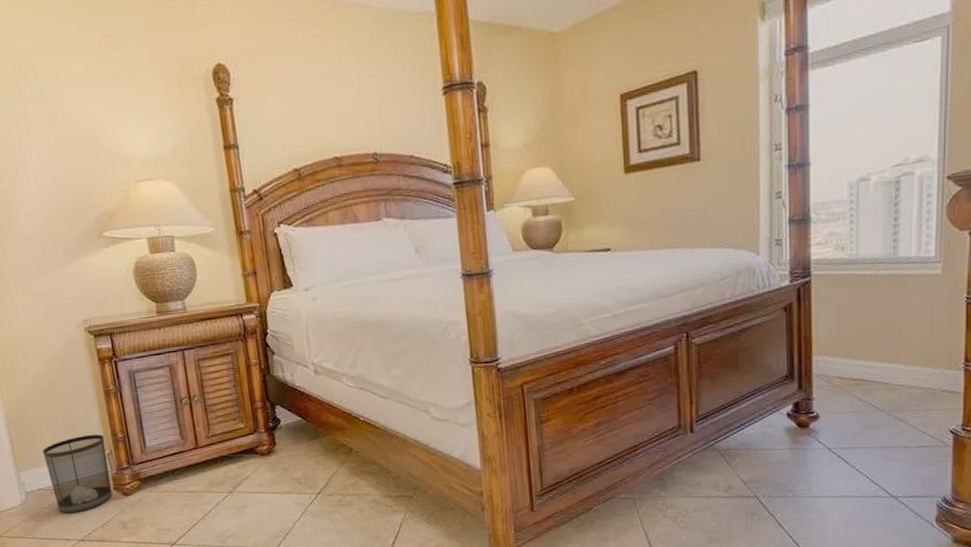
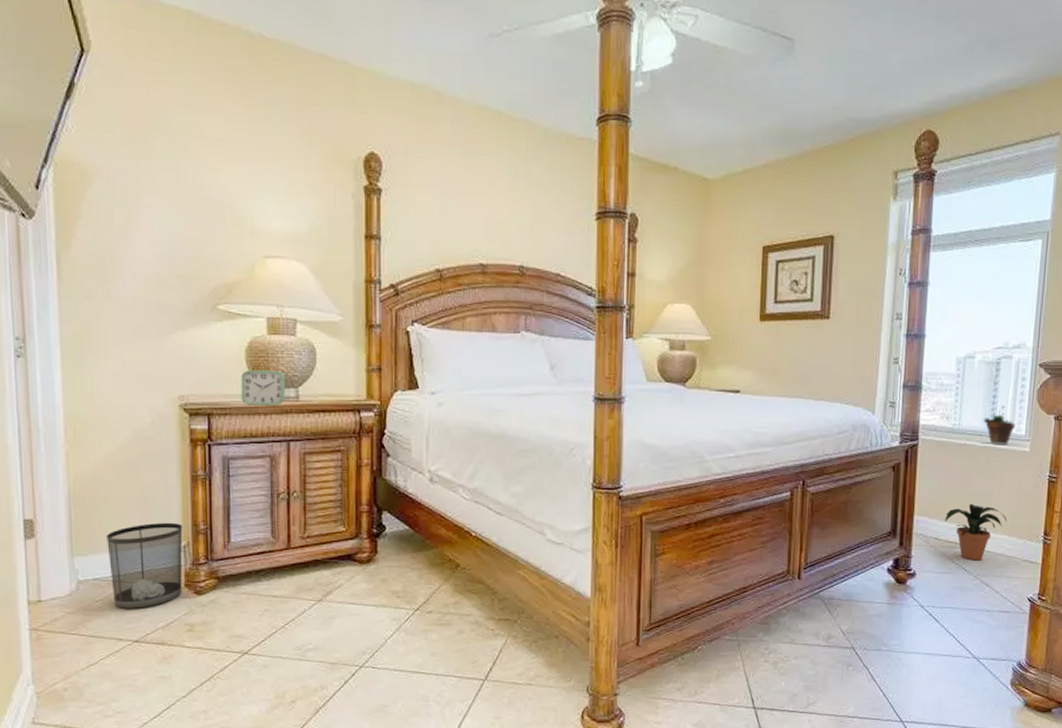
alarm clock: none [132,286,174,322] -> present [241,370,285,406]
potted plant: none [848,336,920,397] -> present [945,503,1008,561]
succulent plant: none [884,227,923,271] -> present [983,405,1016,445]

